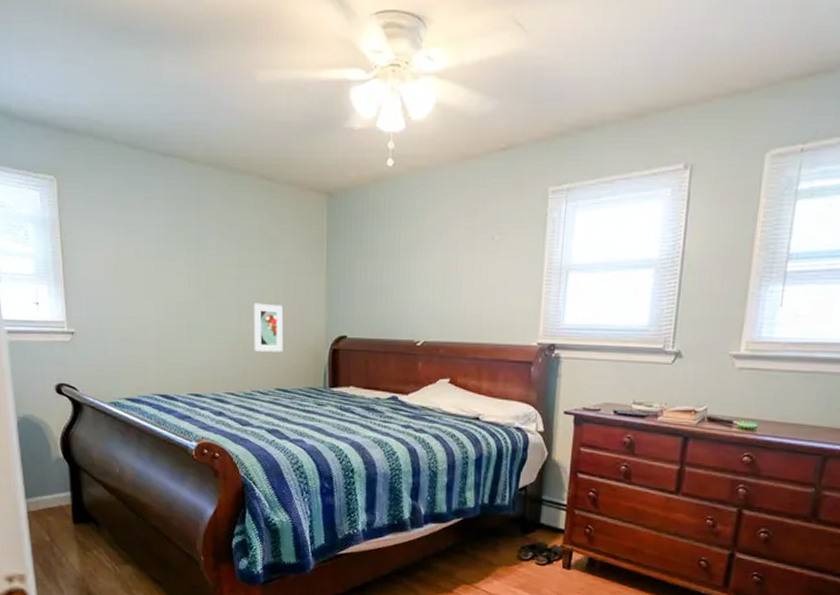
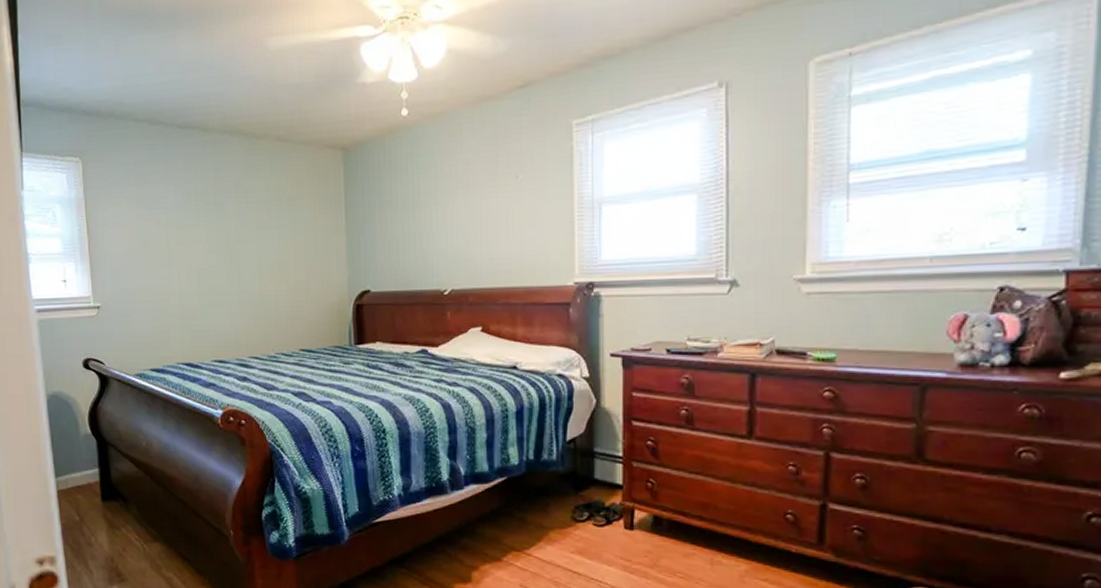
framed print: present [254,303,284,352] -> none [274,263,306,313]

